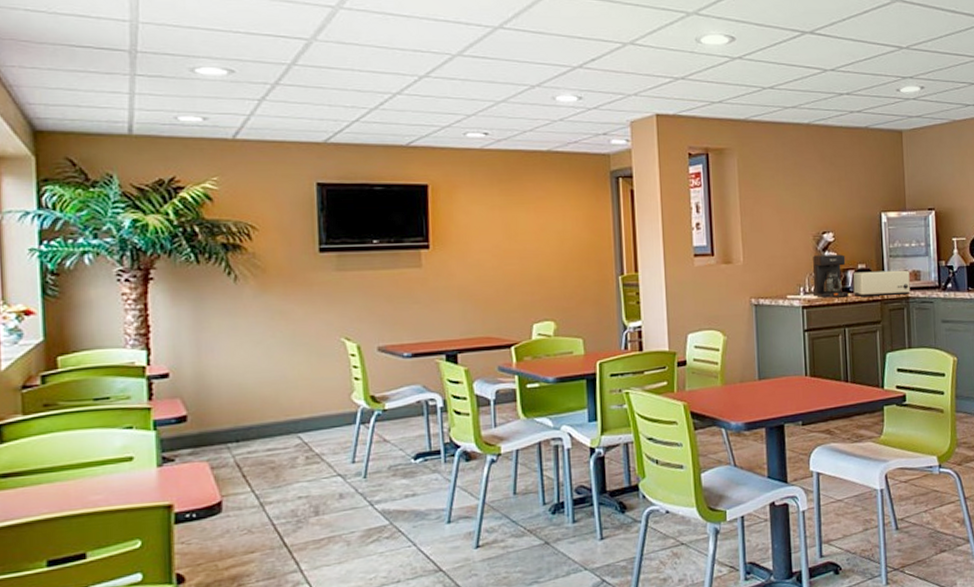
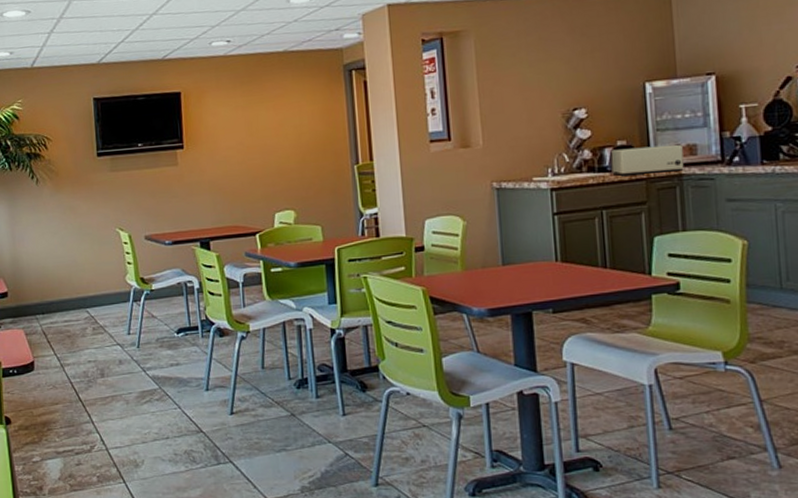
coffee maker: present [812,254,849,298] -> none [562,131,606,179]

